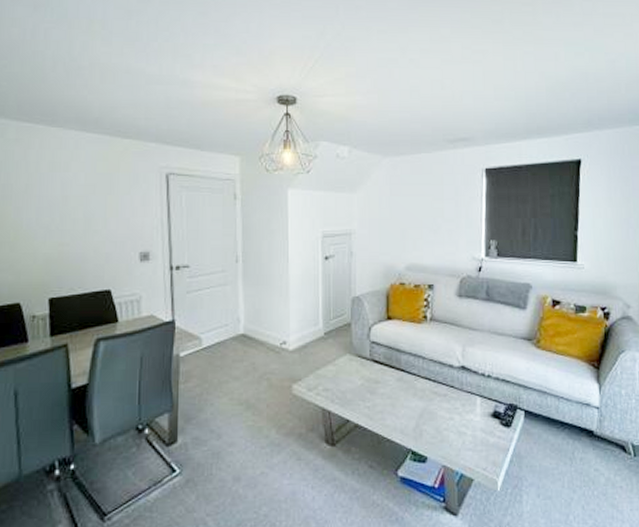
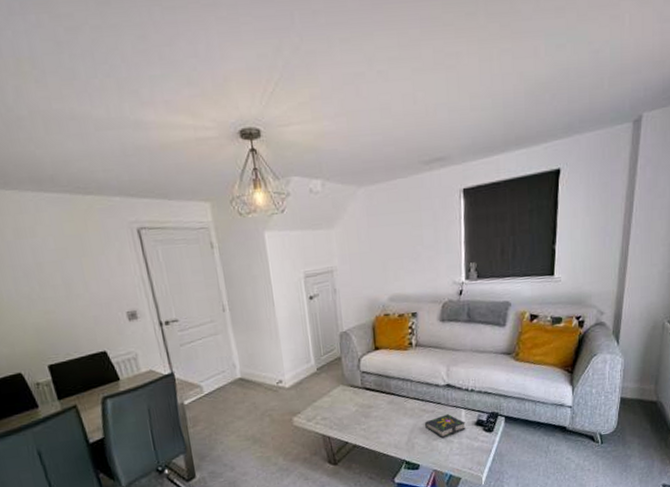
book: none [436,400,481,428] -> present [425,414,466,438]

